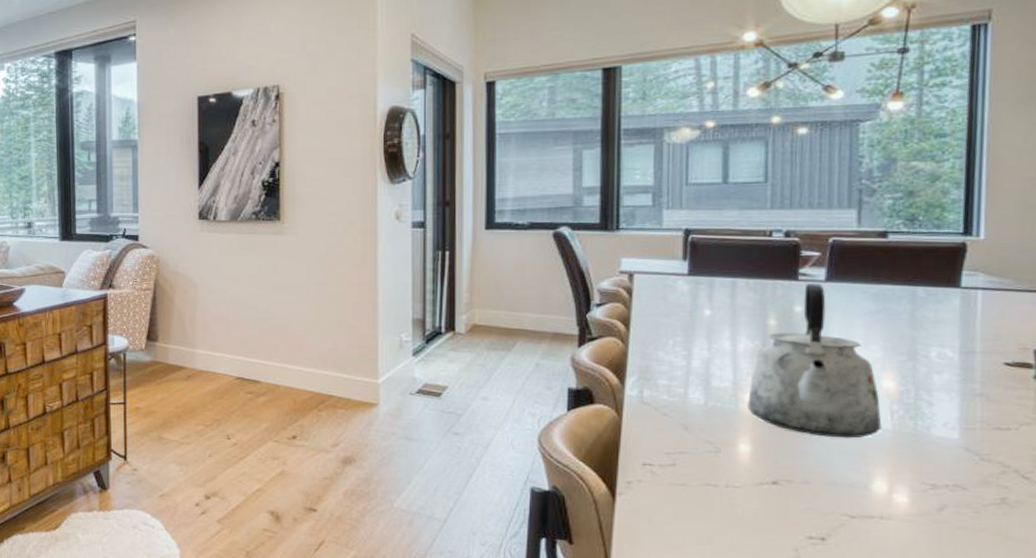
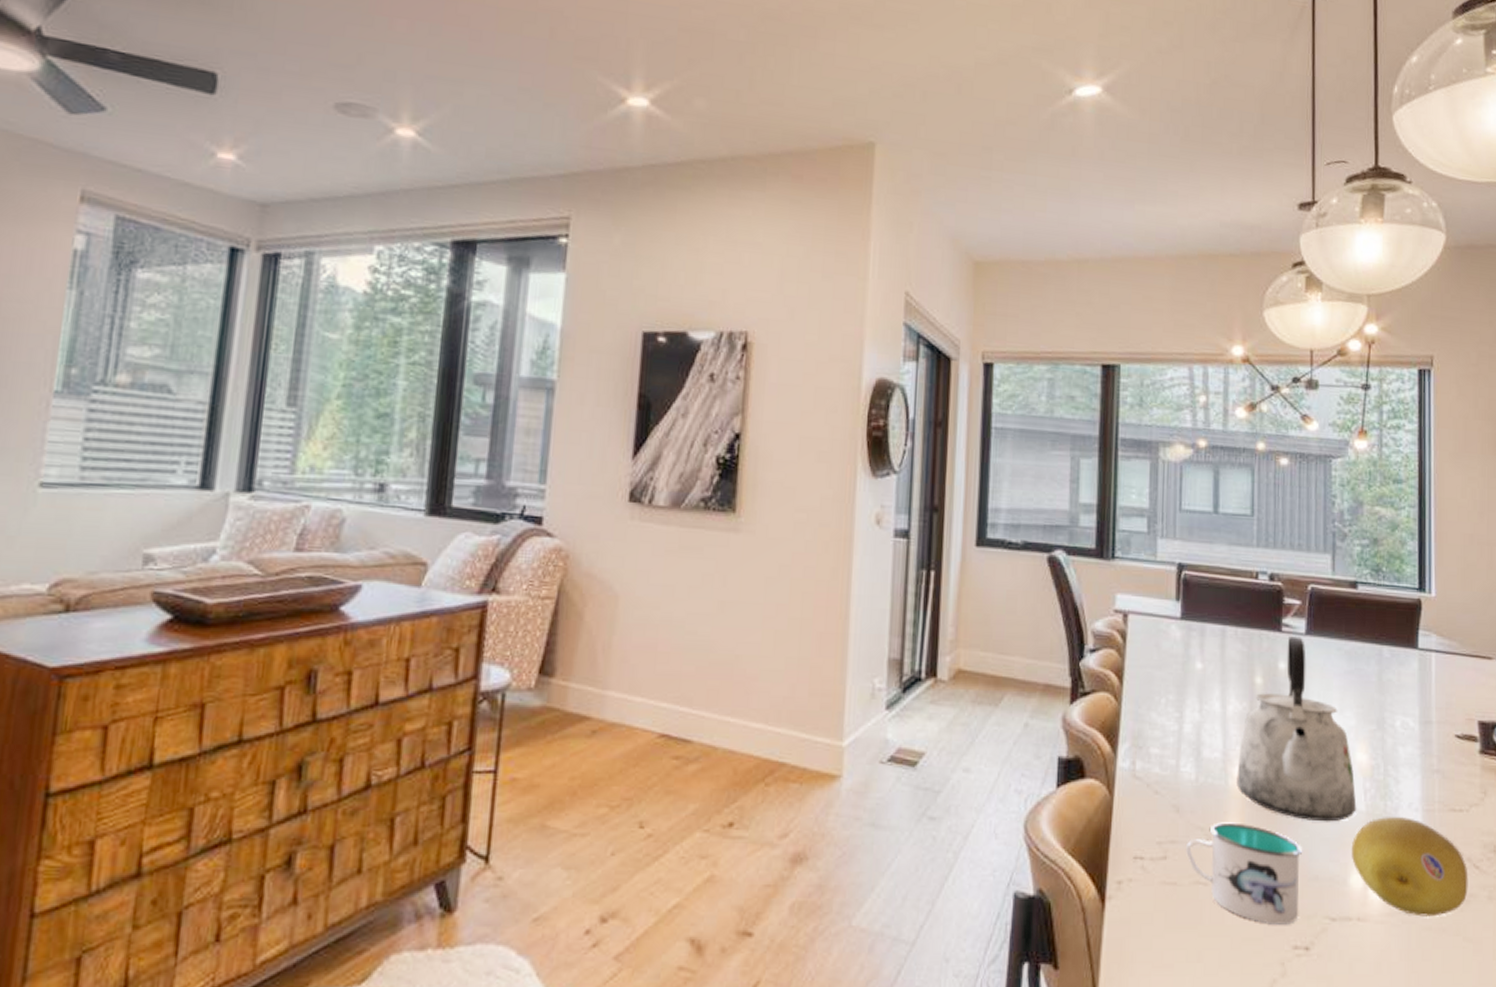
mug: none [694,438,820,520] -> present [1185,822,1303,925]
fruit: none [875,434,1015,518] -> present [1352,817,1468,917]

